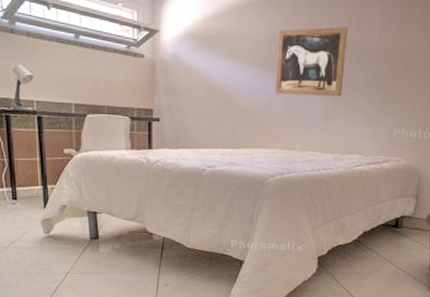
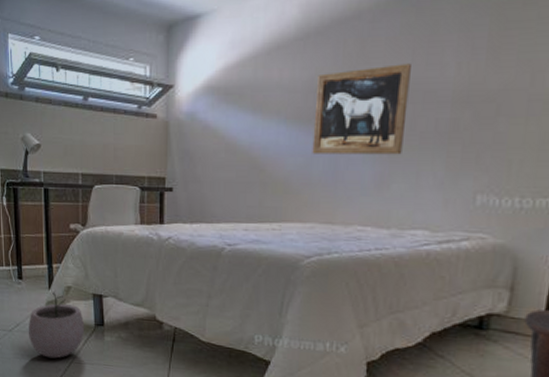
plant pot: none [23,210,81,271] -> present [28,292,85,359]

